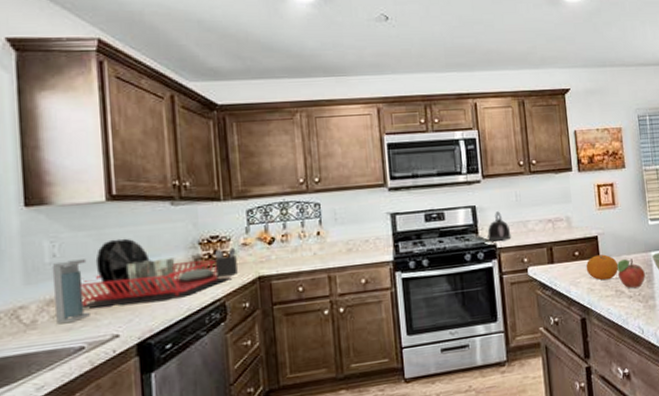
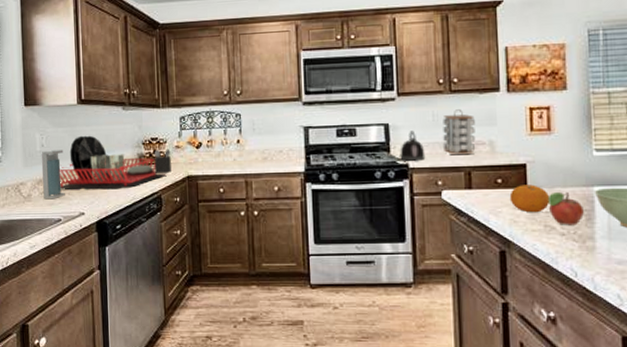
spice rack: none [525,189,555,233] -> present [442,109,476,155]

